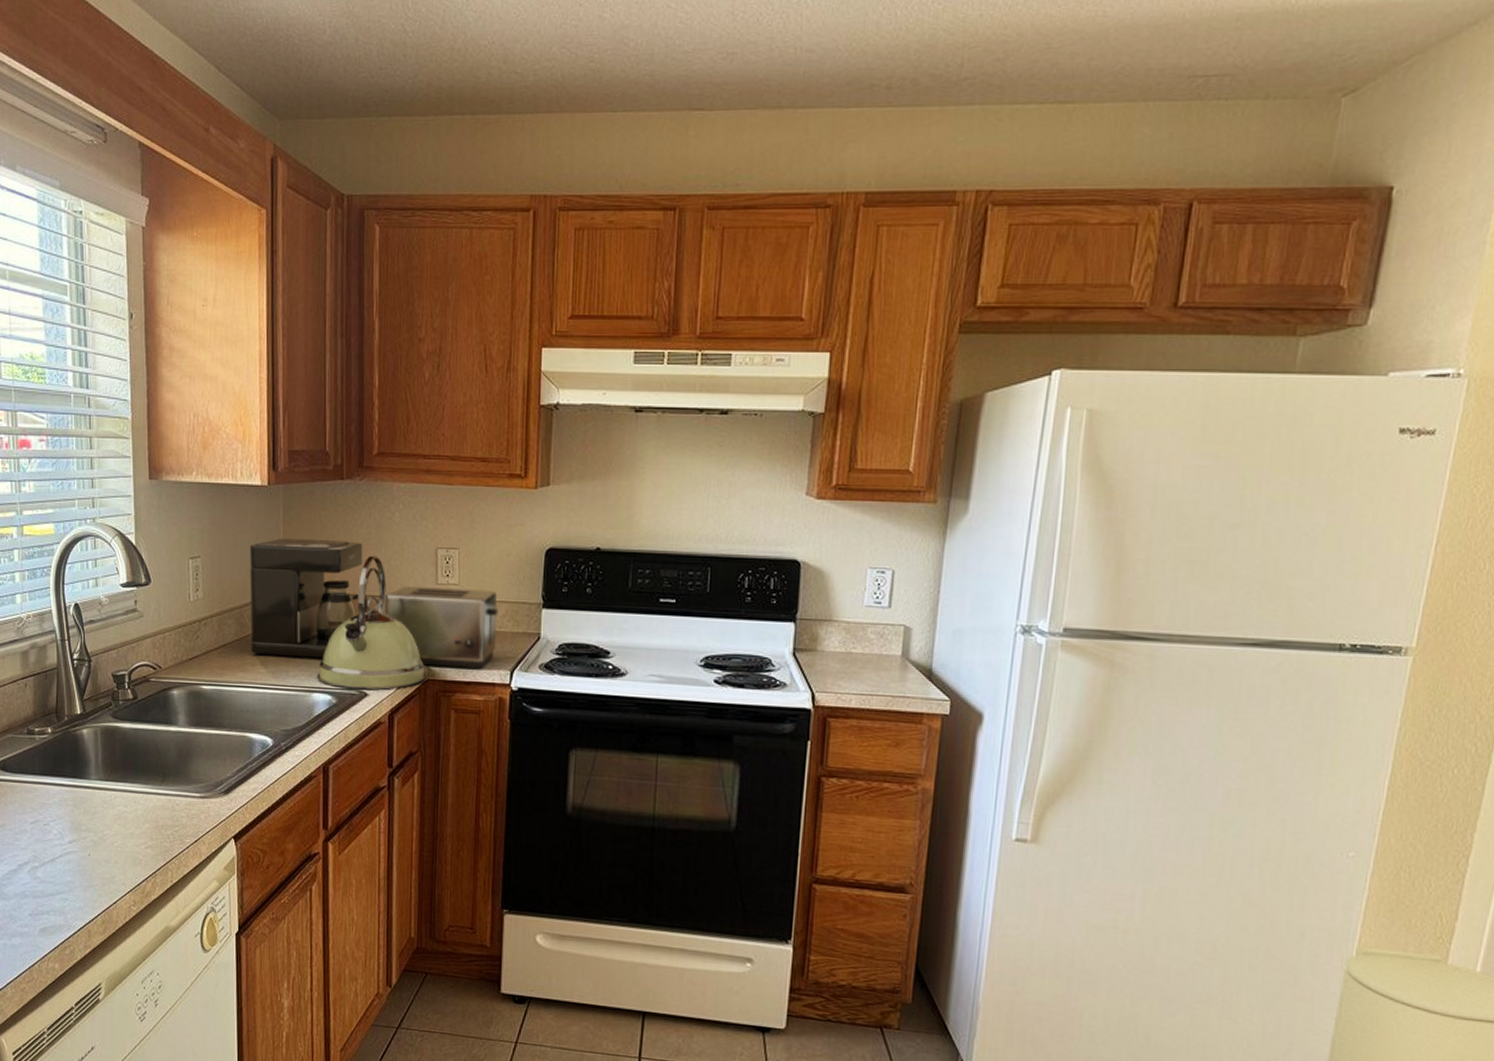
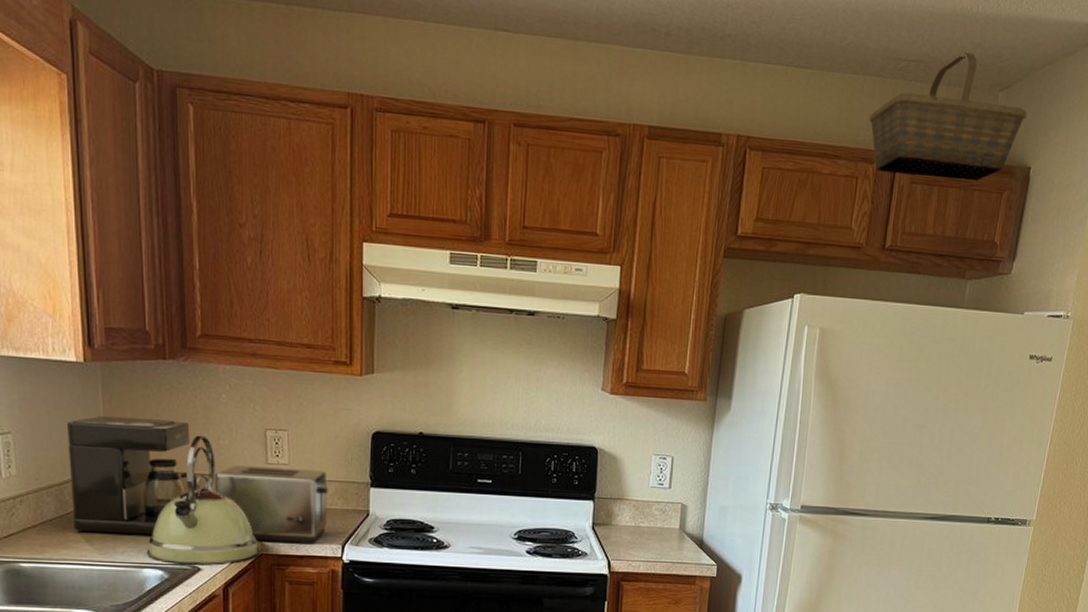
basket: none [1153,54,1385,215] -> present [869,51,1027,183]

